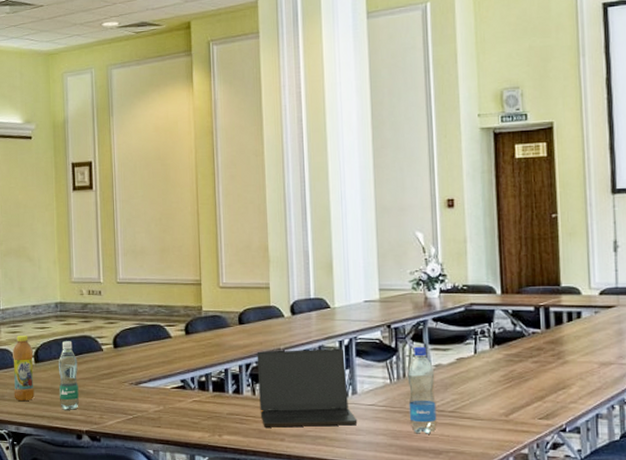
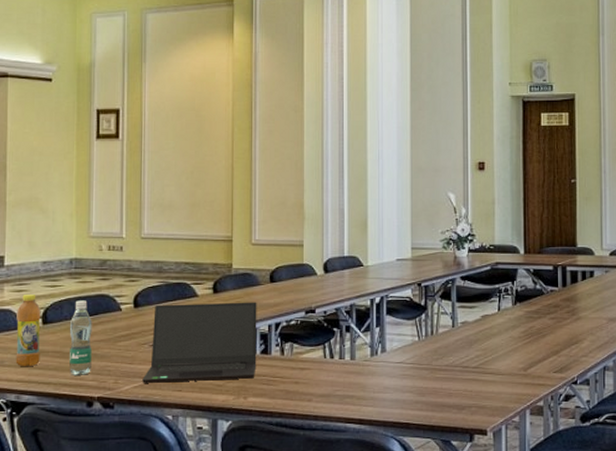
laptop: none [124,343,230,419] -> present [142,302,257,383]
laptop: present [257,348,358,428] -> none [287,306,386,388]
bottle: present [407,346,437,434] -> none [435,304,461,390]

